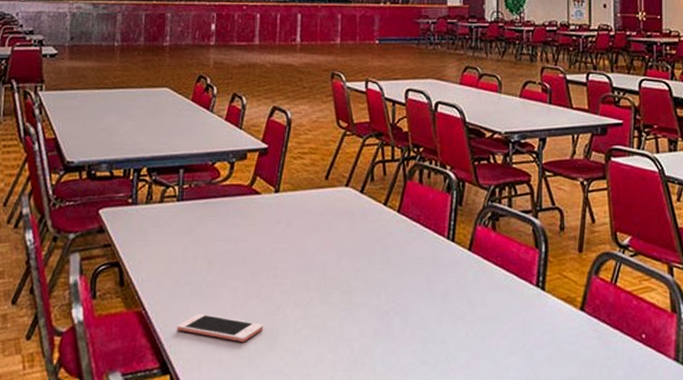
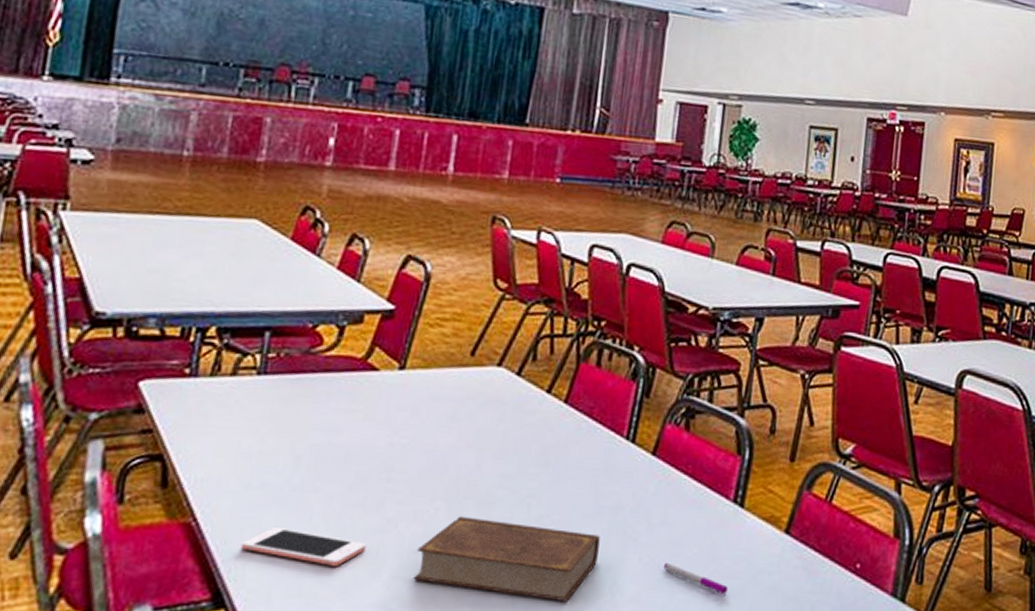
book: none [299,302,435,367] -> present [413,516,600,601]
pen: none [485,335,539,361] -> present [663,562,728,594]

